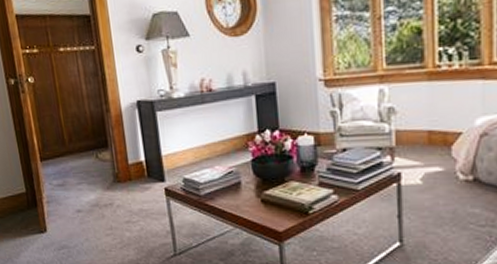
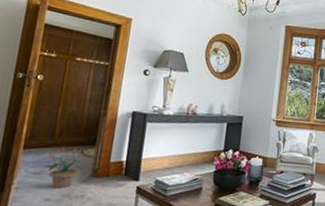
potted plant: none [65,153,102,199] -> present [44,147,85,189]

